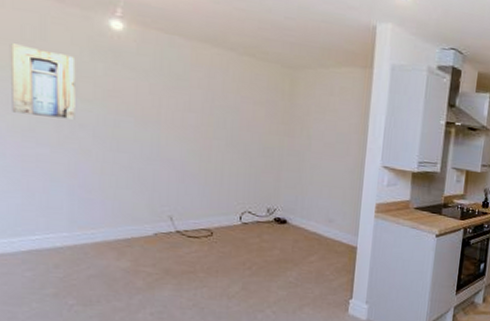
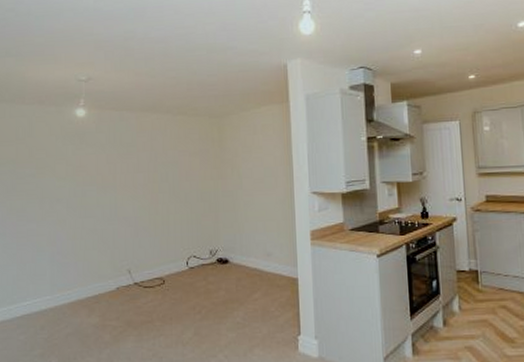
wall art: present [9,43,76,120] -> none [8,143,53,198]

